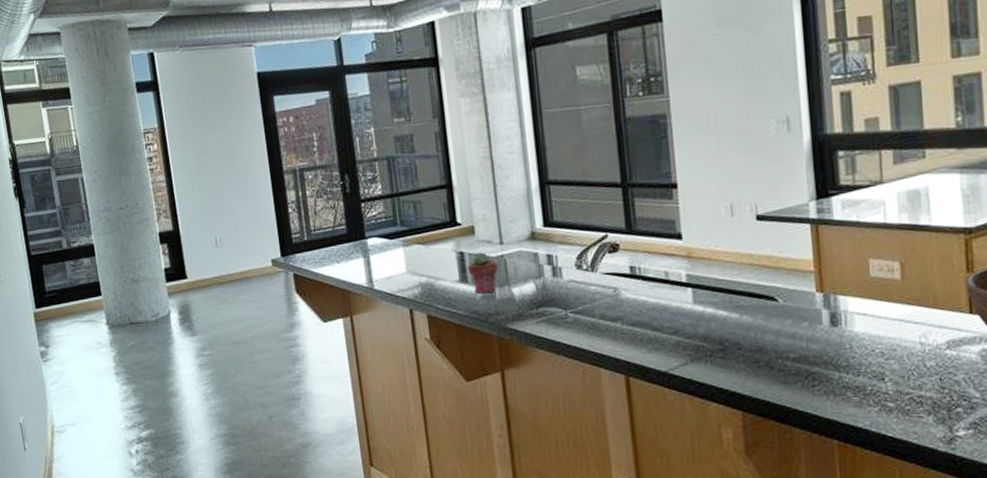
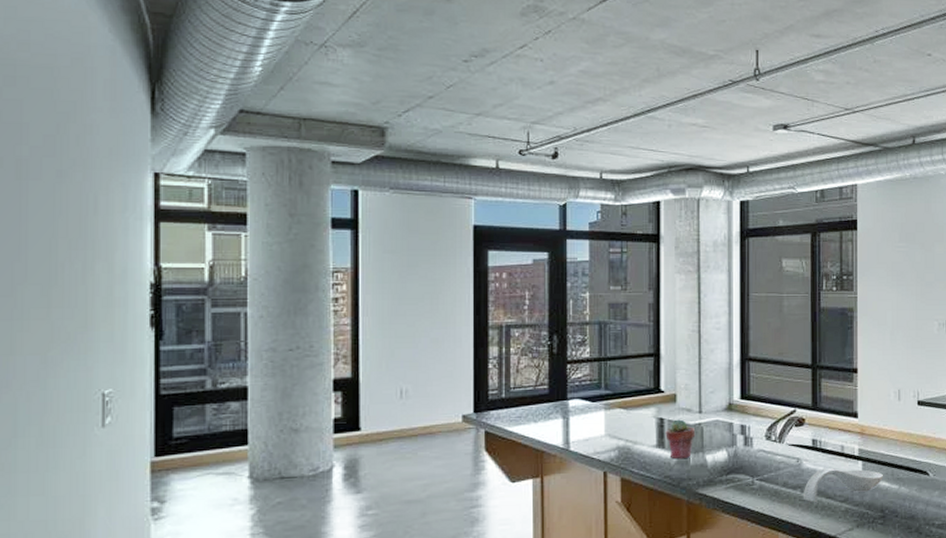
spoon rest: none [624,296,719,336] -> present [803,467,883,503]

